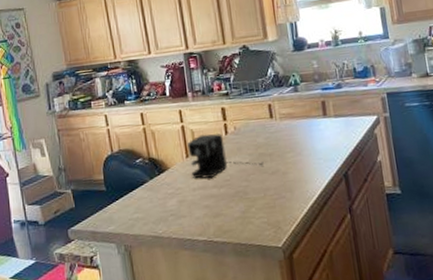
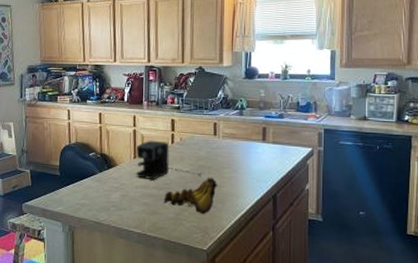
banana bunch: none [225,164,284,207] -> present [163,177,218,214]

